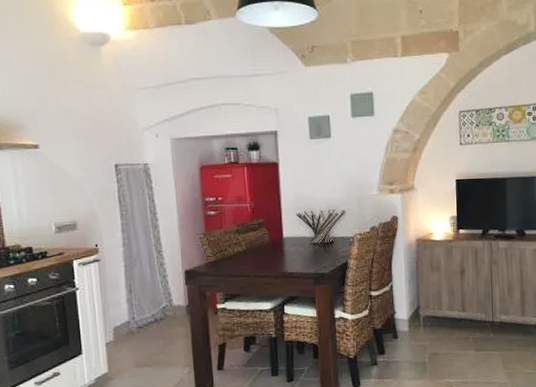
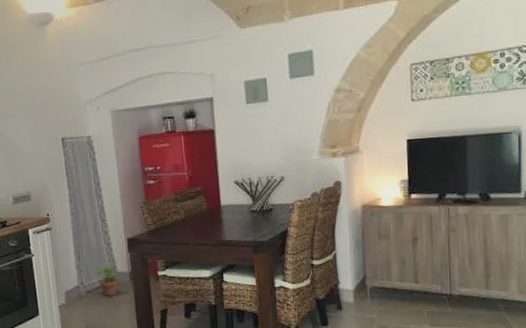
potted plant: none [145,294,177,332] -> present [92,261,121,297]

